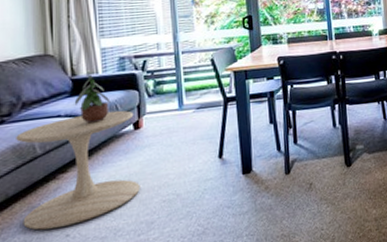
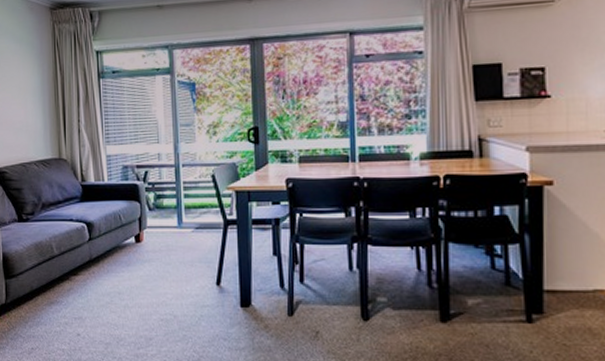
side table: present [16,110,140,230] -> none [38,221,140,326]
potted plant: present [74,70,111,124] -> none [83,177,115,231]

